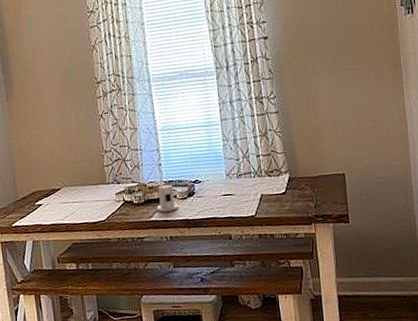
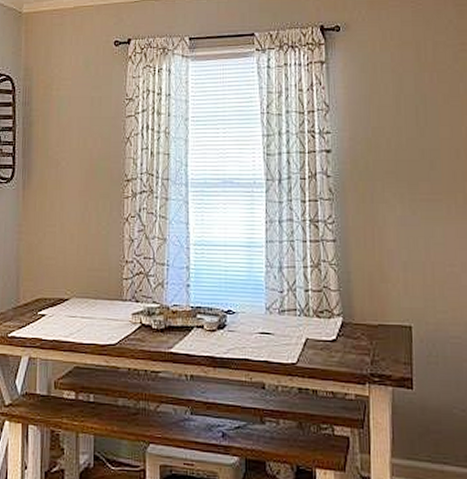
candle: present [157,182,179,212] -> none [179,308,205,344]

